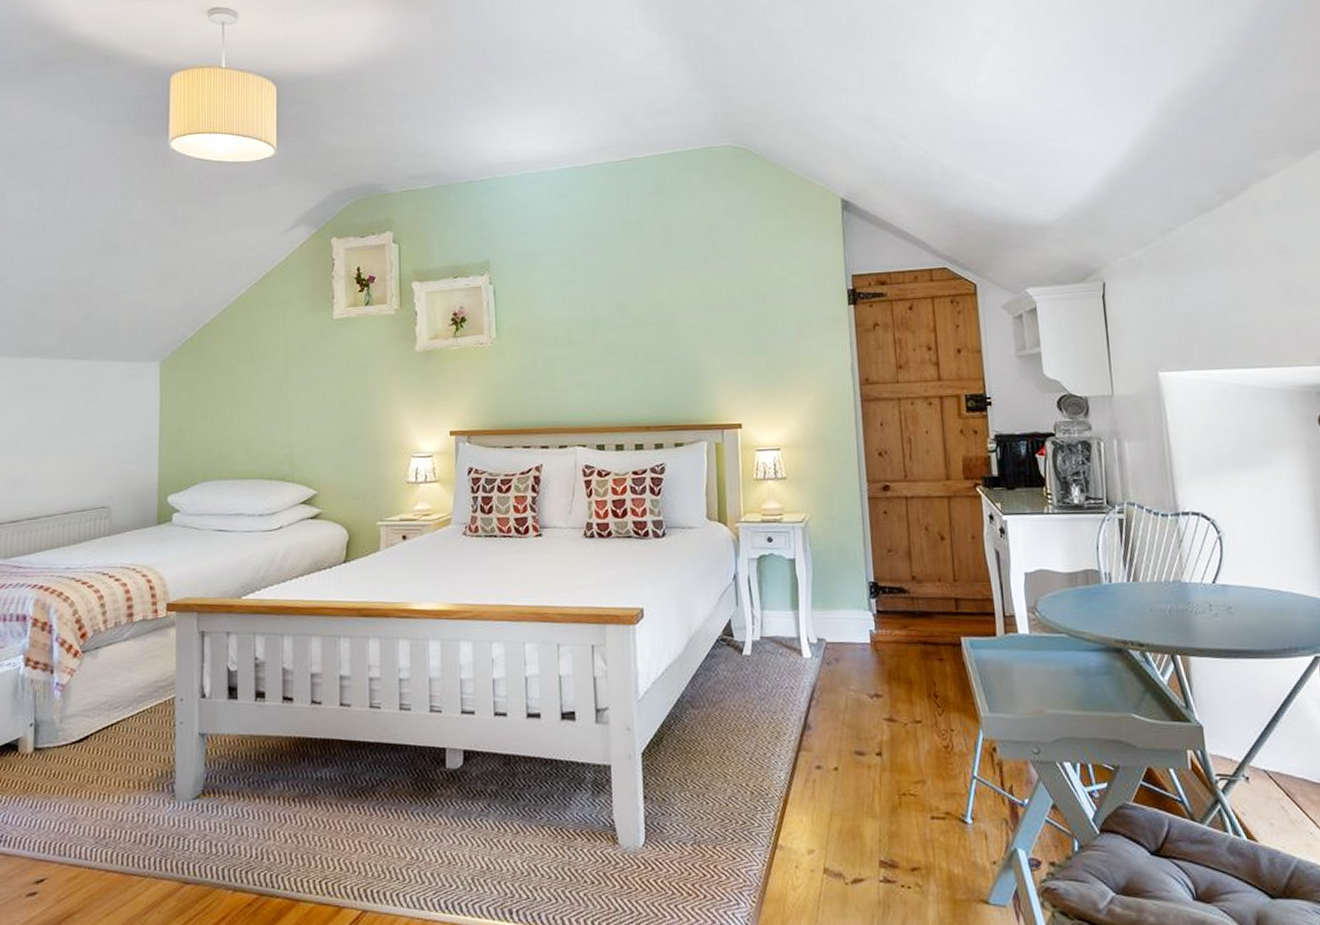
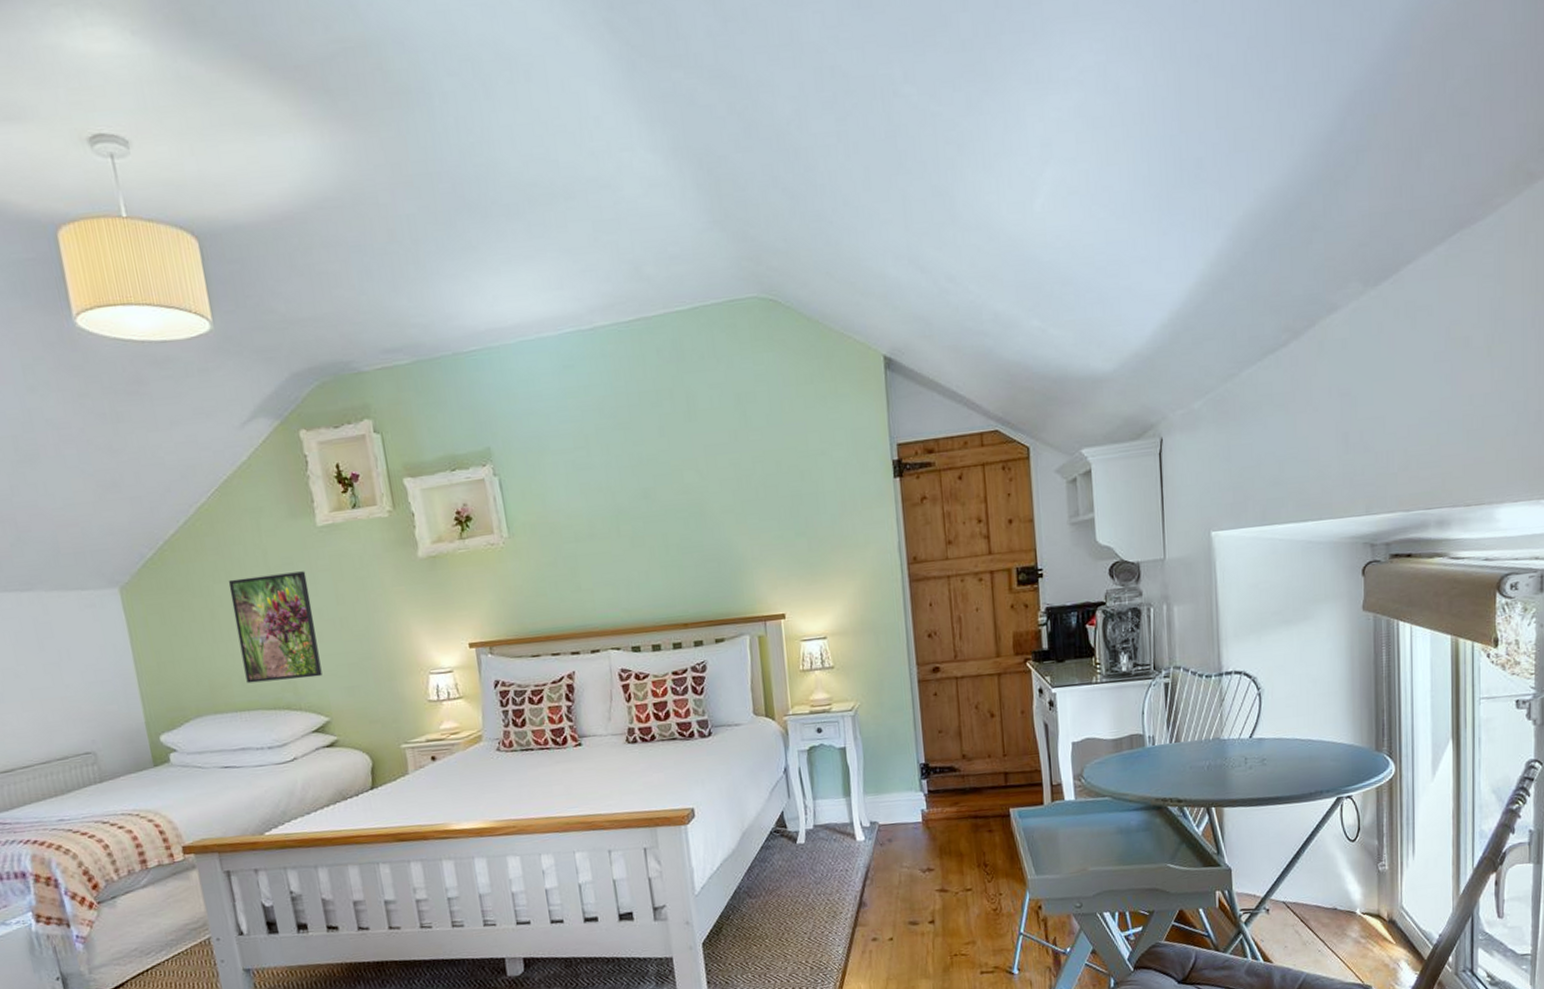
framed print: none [251,357,318,454] -> present [228,571,323,684]

